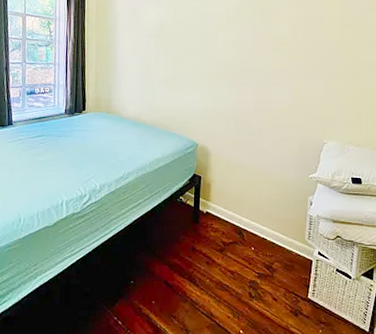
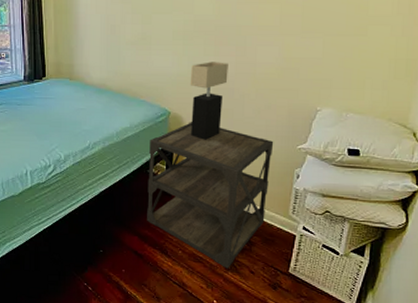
side table: none [176,153,289,297] -> present [147,122,274,269]
table lamp: none [215,99,248,170] -> present [190,62,228,140]

